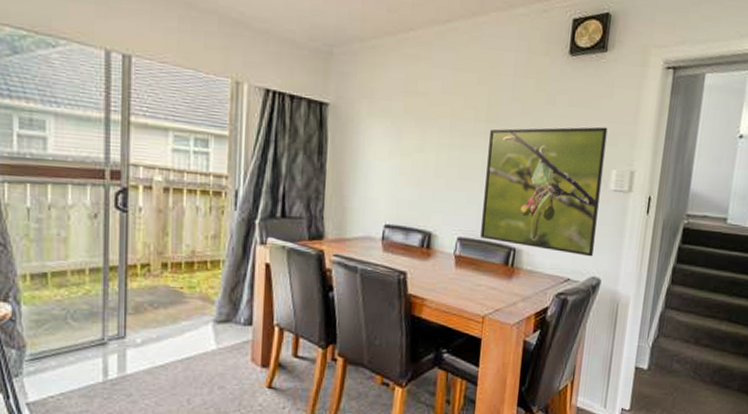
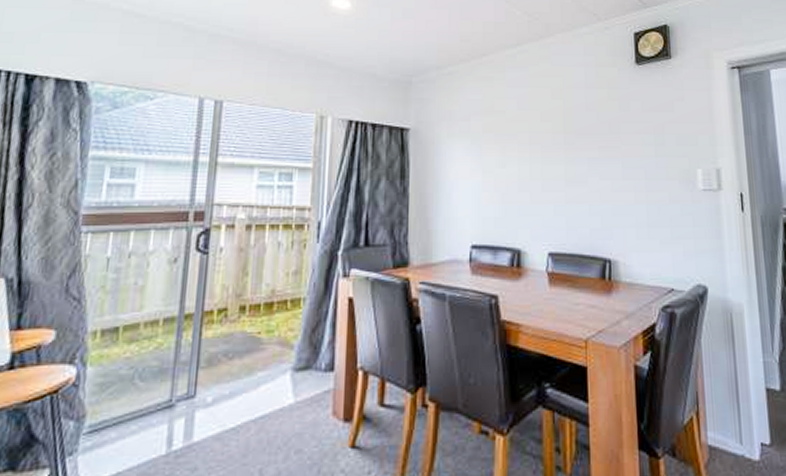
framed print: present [480,126,608,257] -> none [569,128,694,262]

